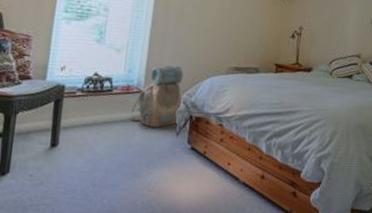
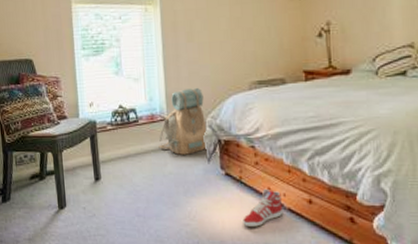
sneaker: none [199,163,239,200] -> present [243,188,284,228]

